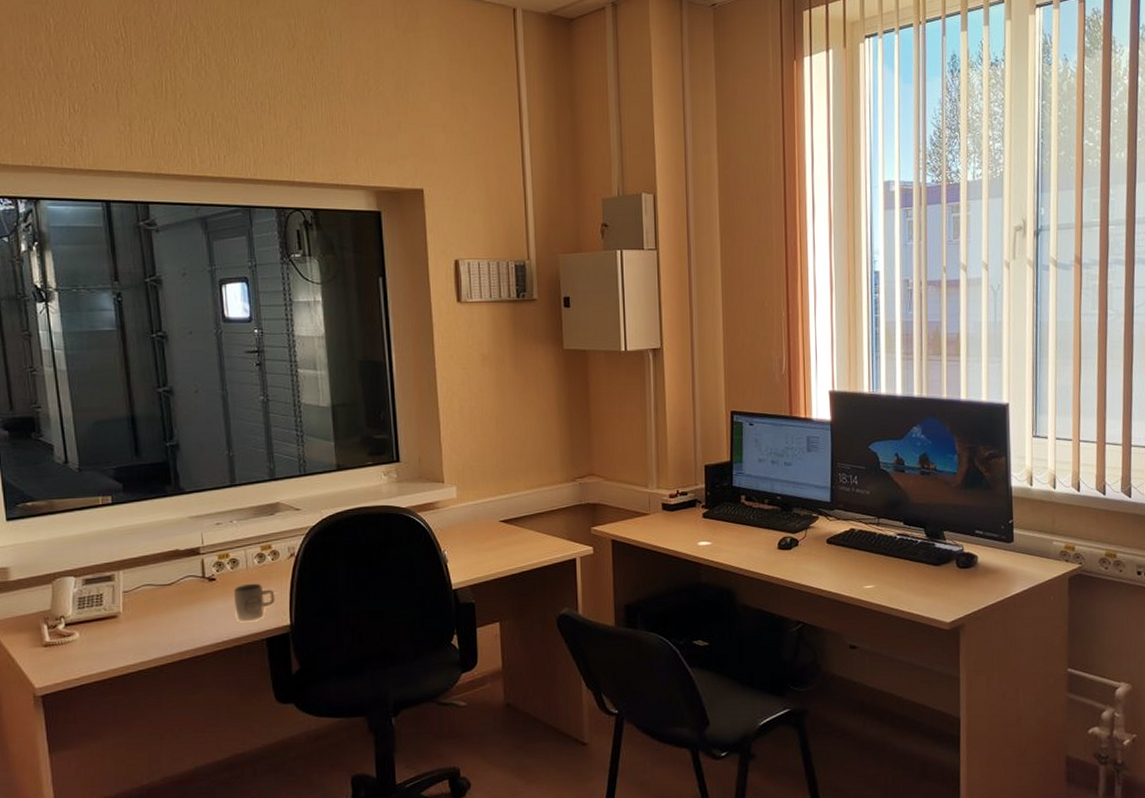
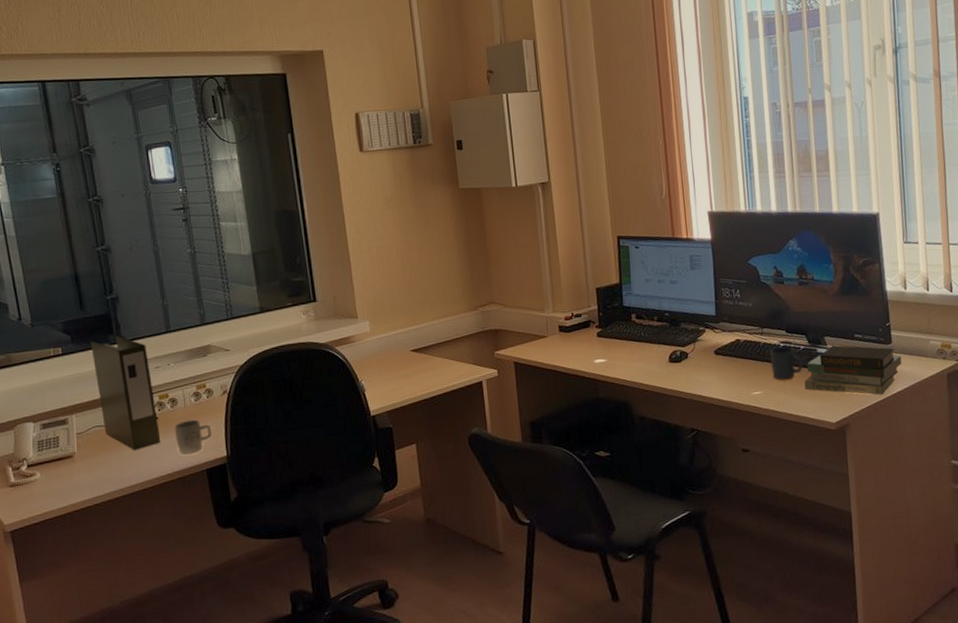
binder: none [144,487,218,614] -> present [90,336,161,451]
mug: none [884,538,919,576] -> present [769,346,803,381]
books: none [920,540,1023,596] -> present [804,345,902,395]

